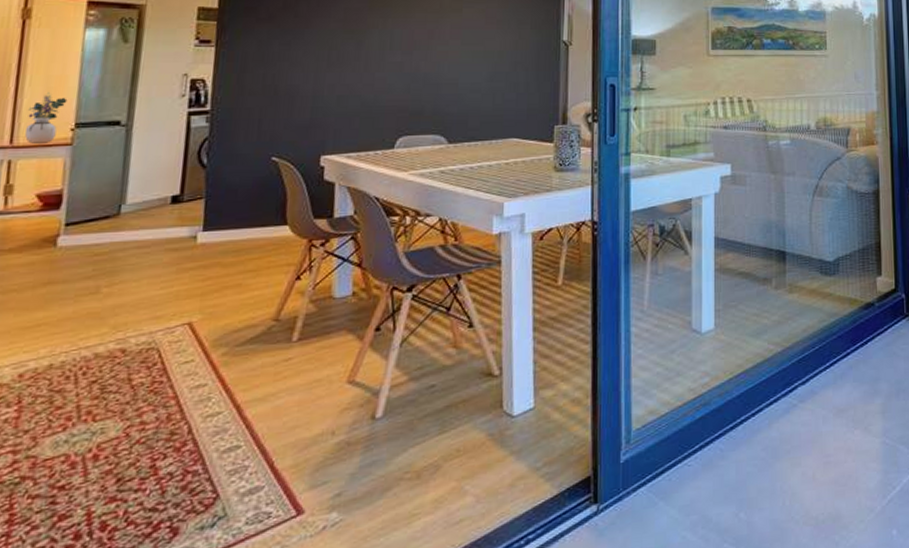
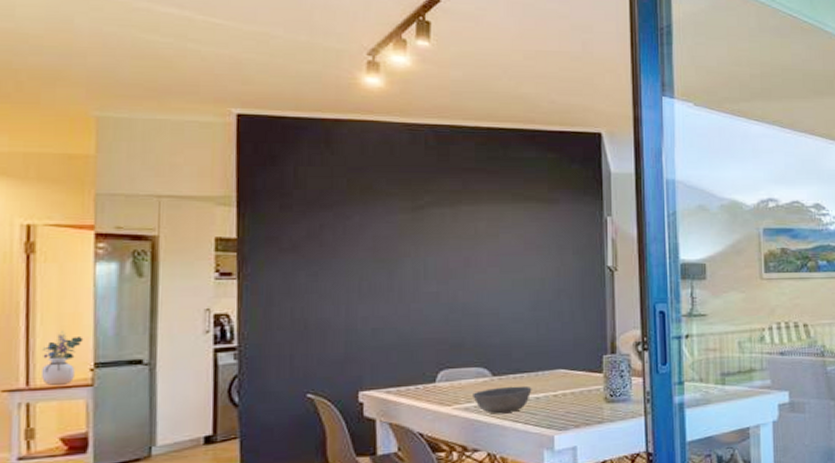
bowl: none [428,153,485,179] -> present [473,386,532,413]

